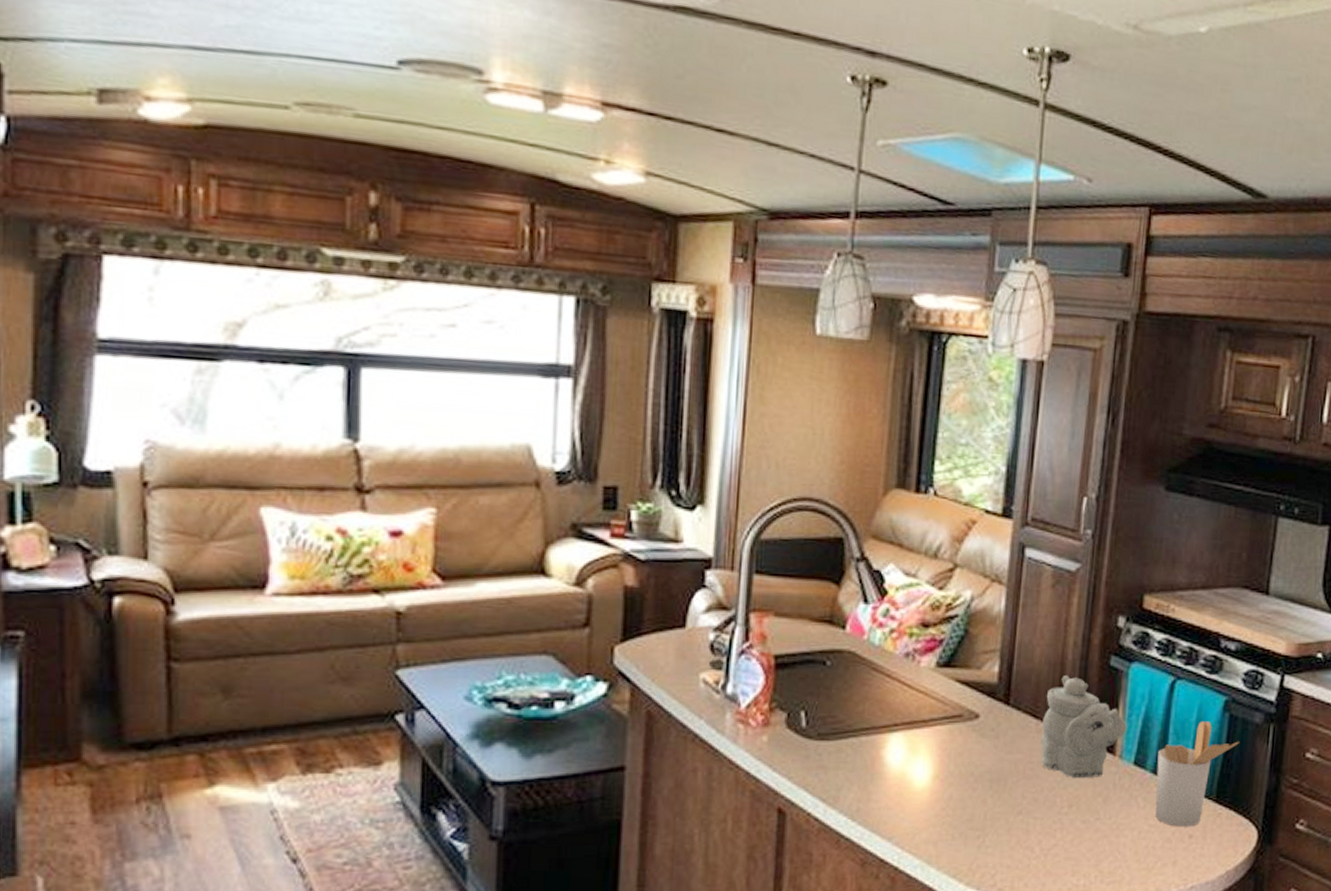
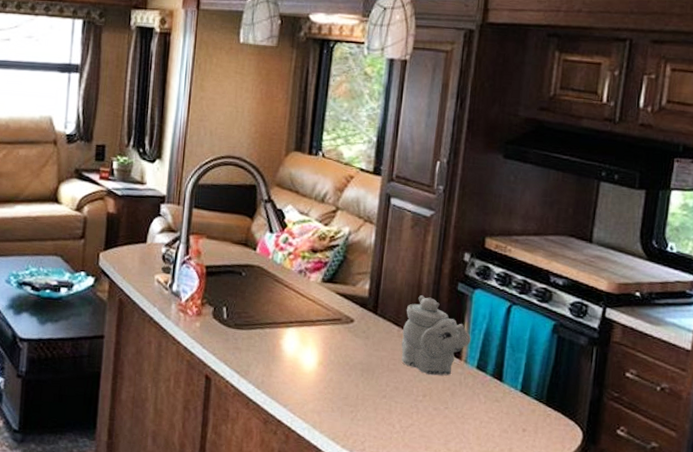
utensil holder: present [1155,721,1239,827] -> none [494,339,566,423]

